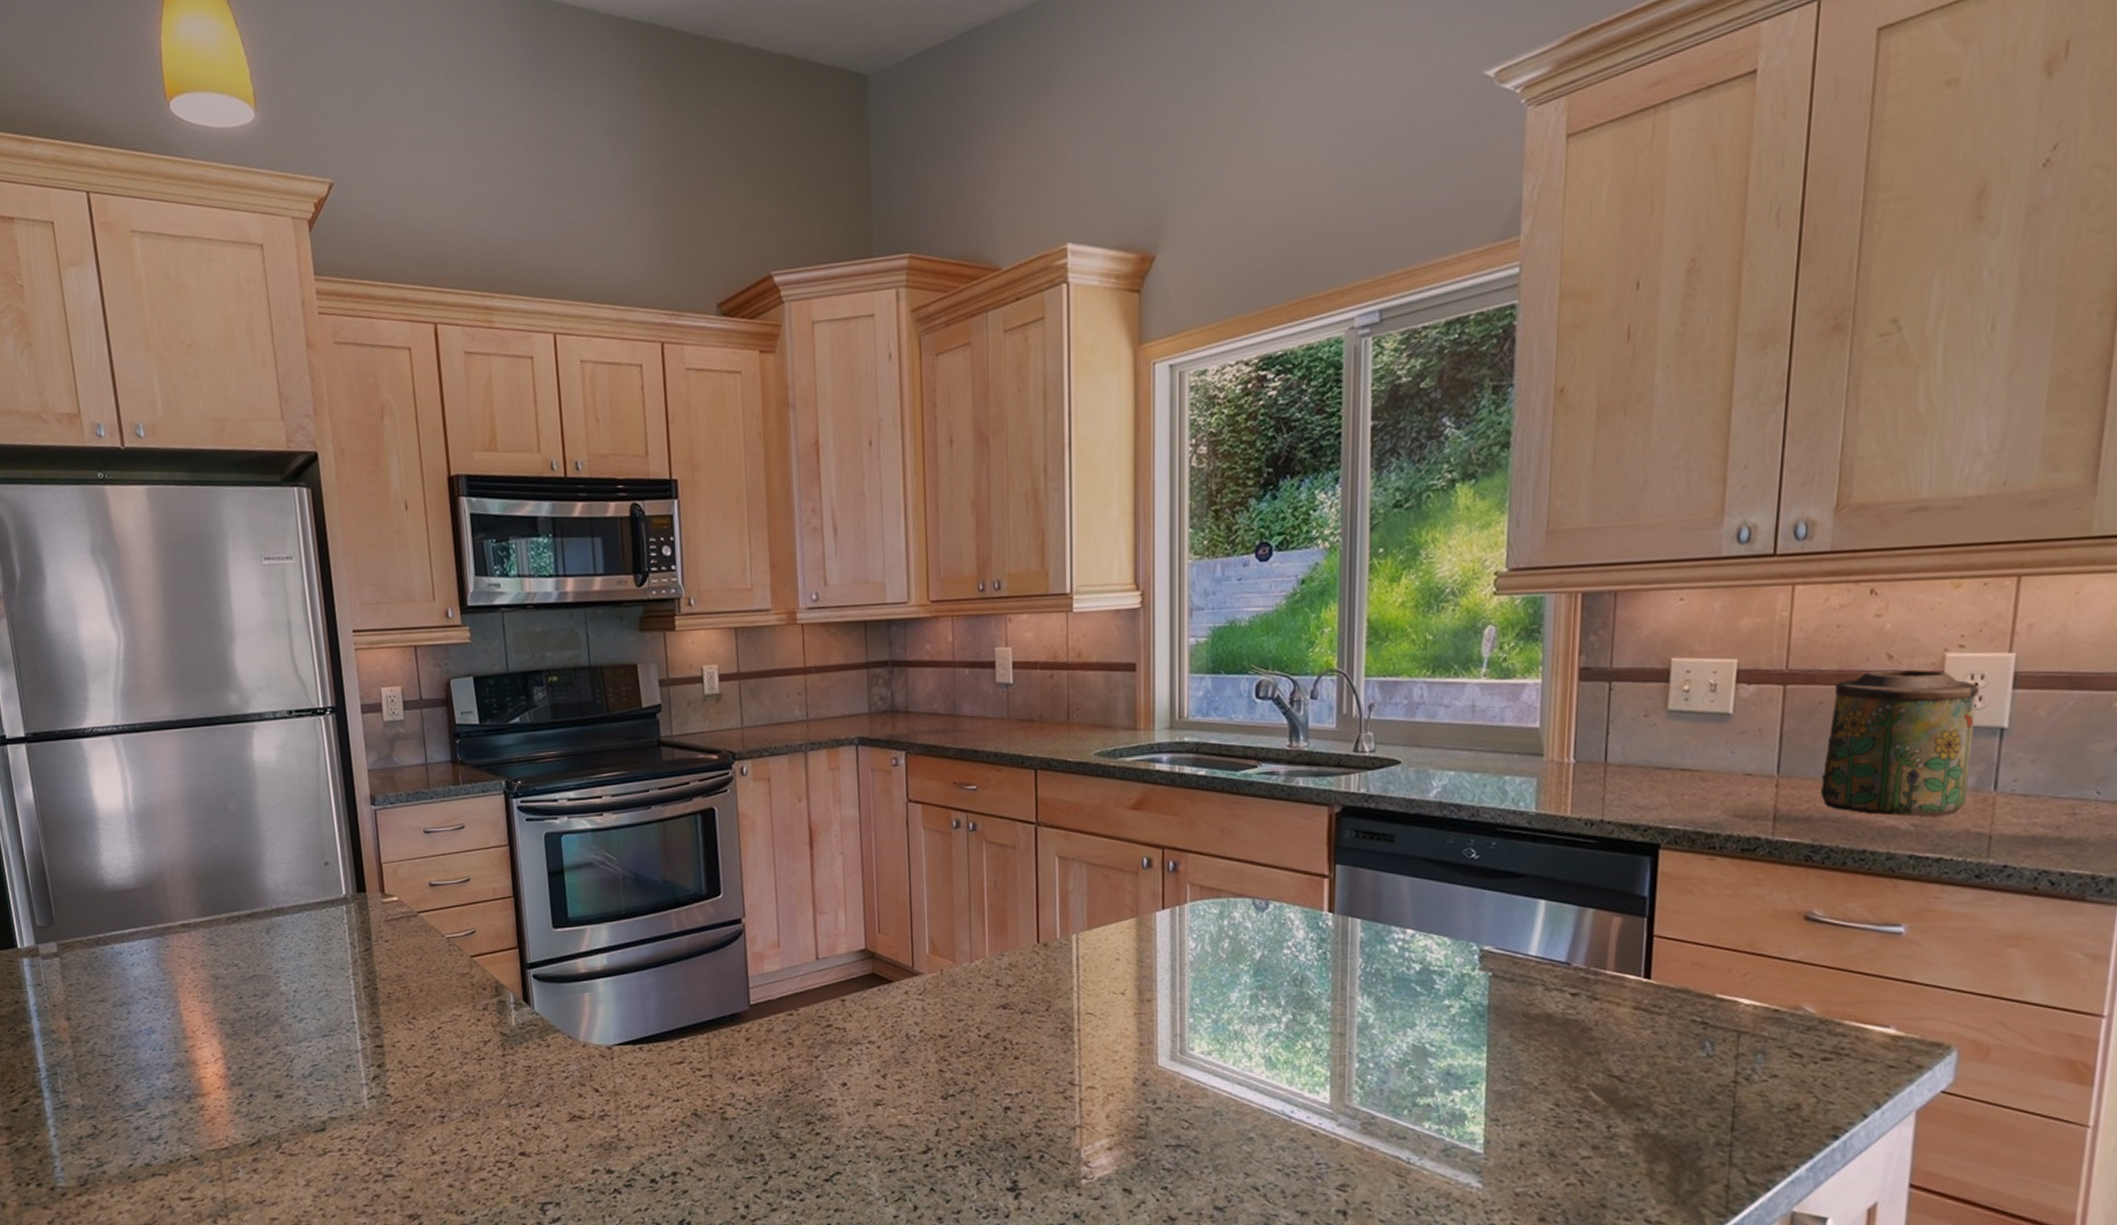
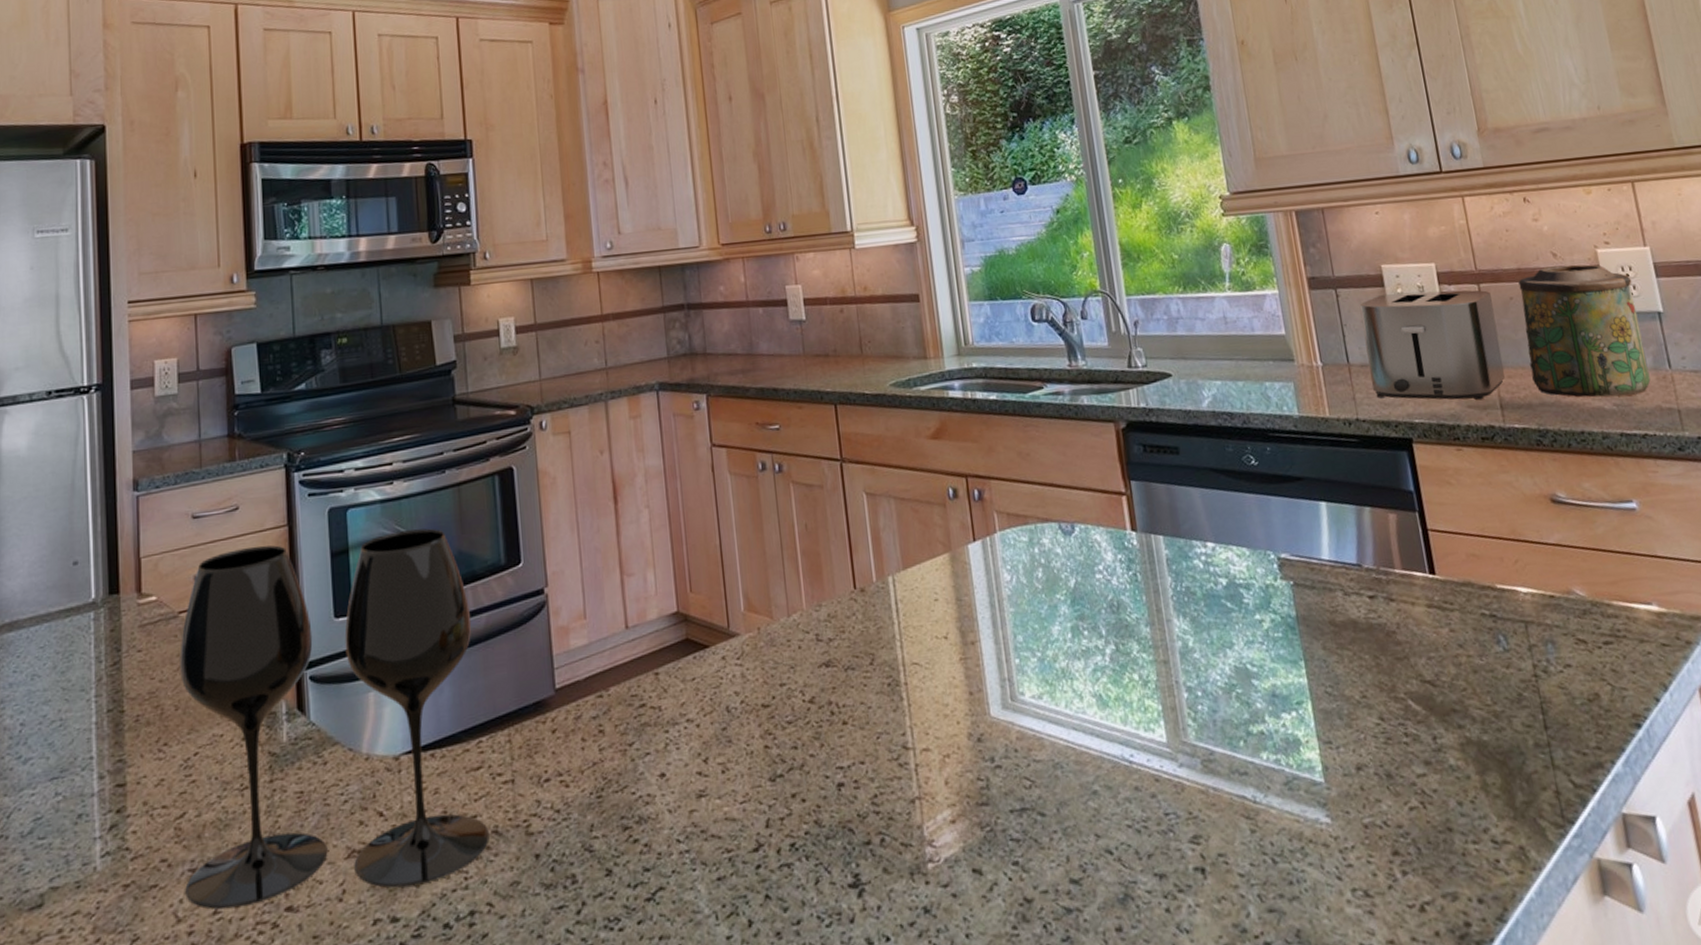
wine glass: none [420,857,690,1148] -> present [180,528,490,910]
toaster: none [1627,689,1798,810] -> present [1359,290,1505,401]

